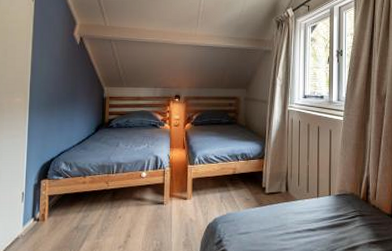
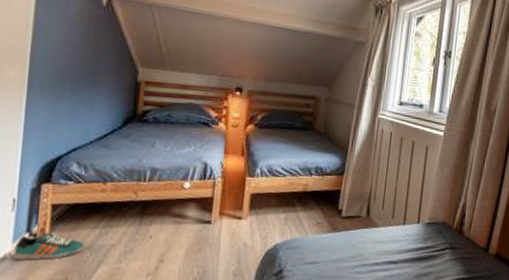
sneaker: none [24,217,72,239] -> present [13,232,84,260]

